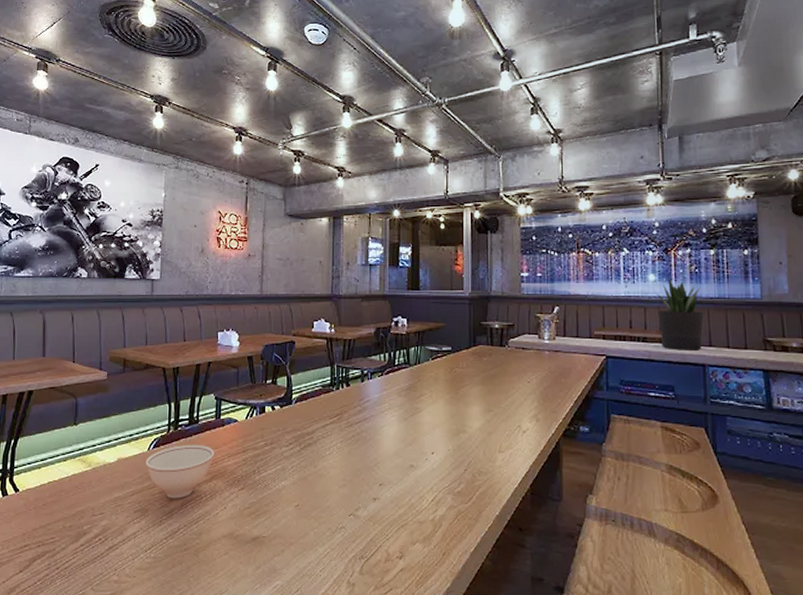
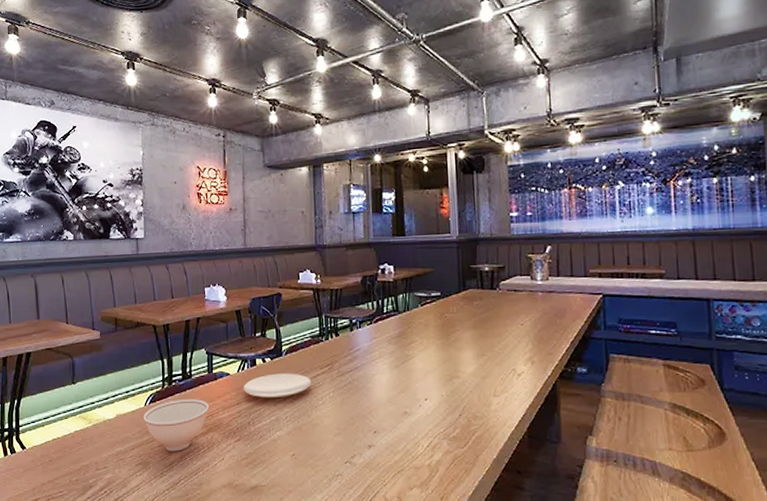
plate: none [250,422,320,446] -> present [243,373,312,398]
planter: present [657,277,704,350] -> none [655,209,707,286]

